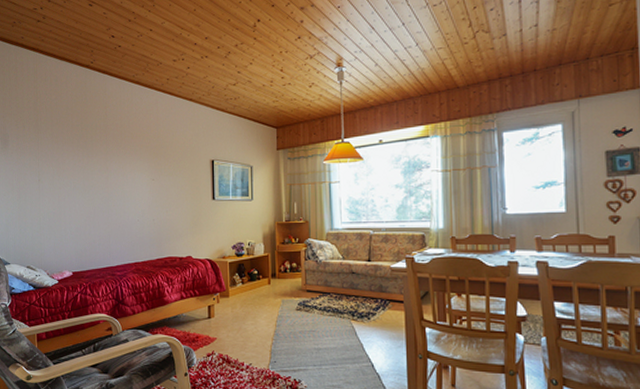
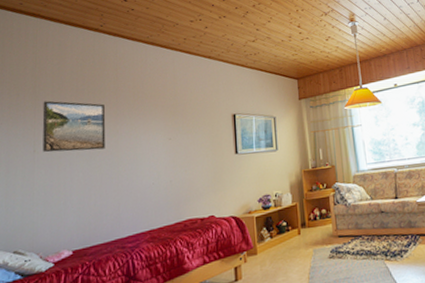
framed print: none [44,134,97,184] -> present [42,101,106,153]

